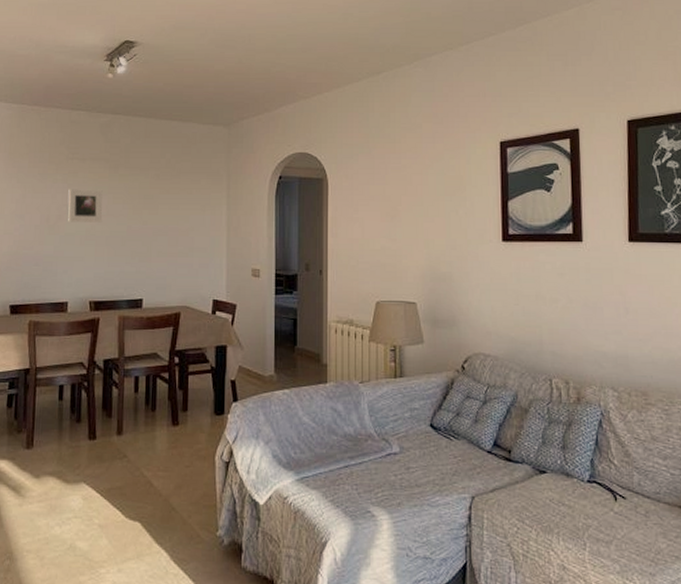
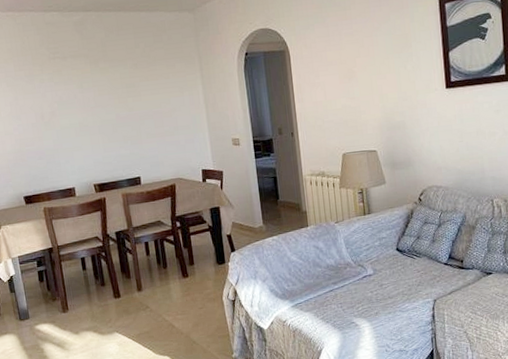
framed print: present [68,189,103,223] -> none [56,84,92,117]

